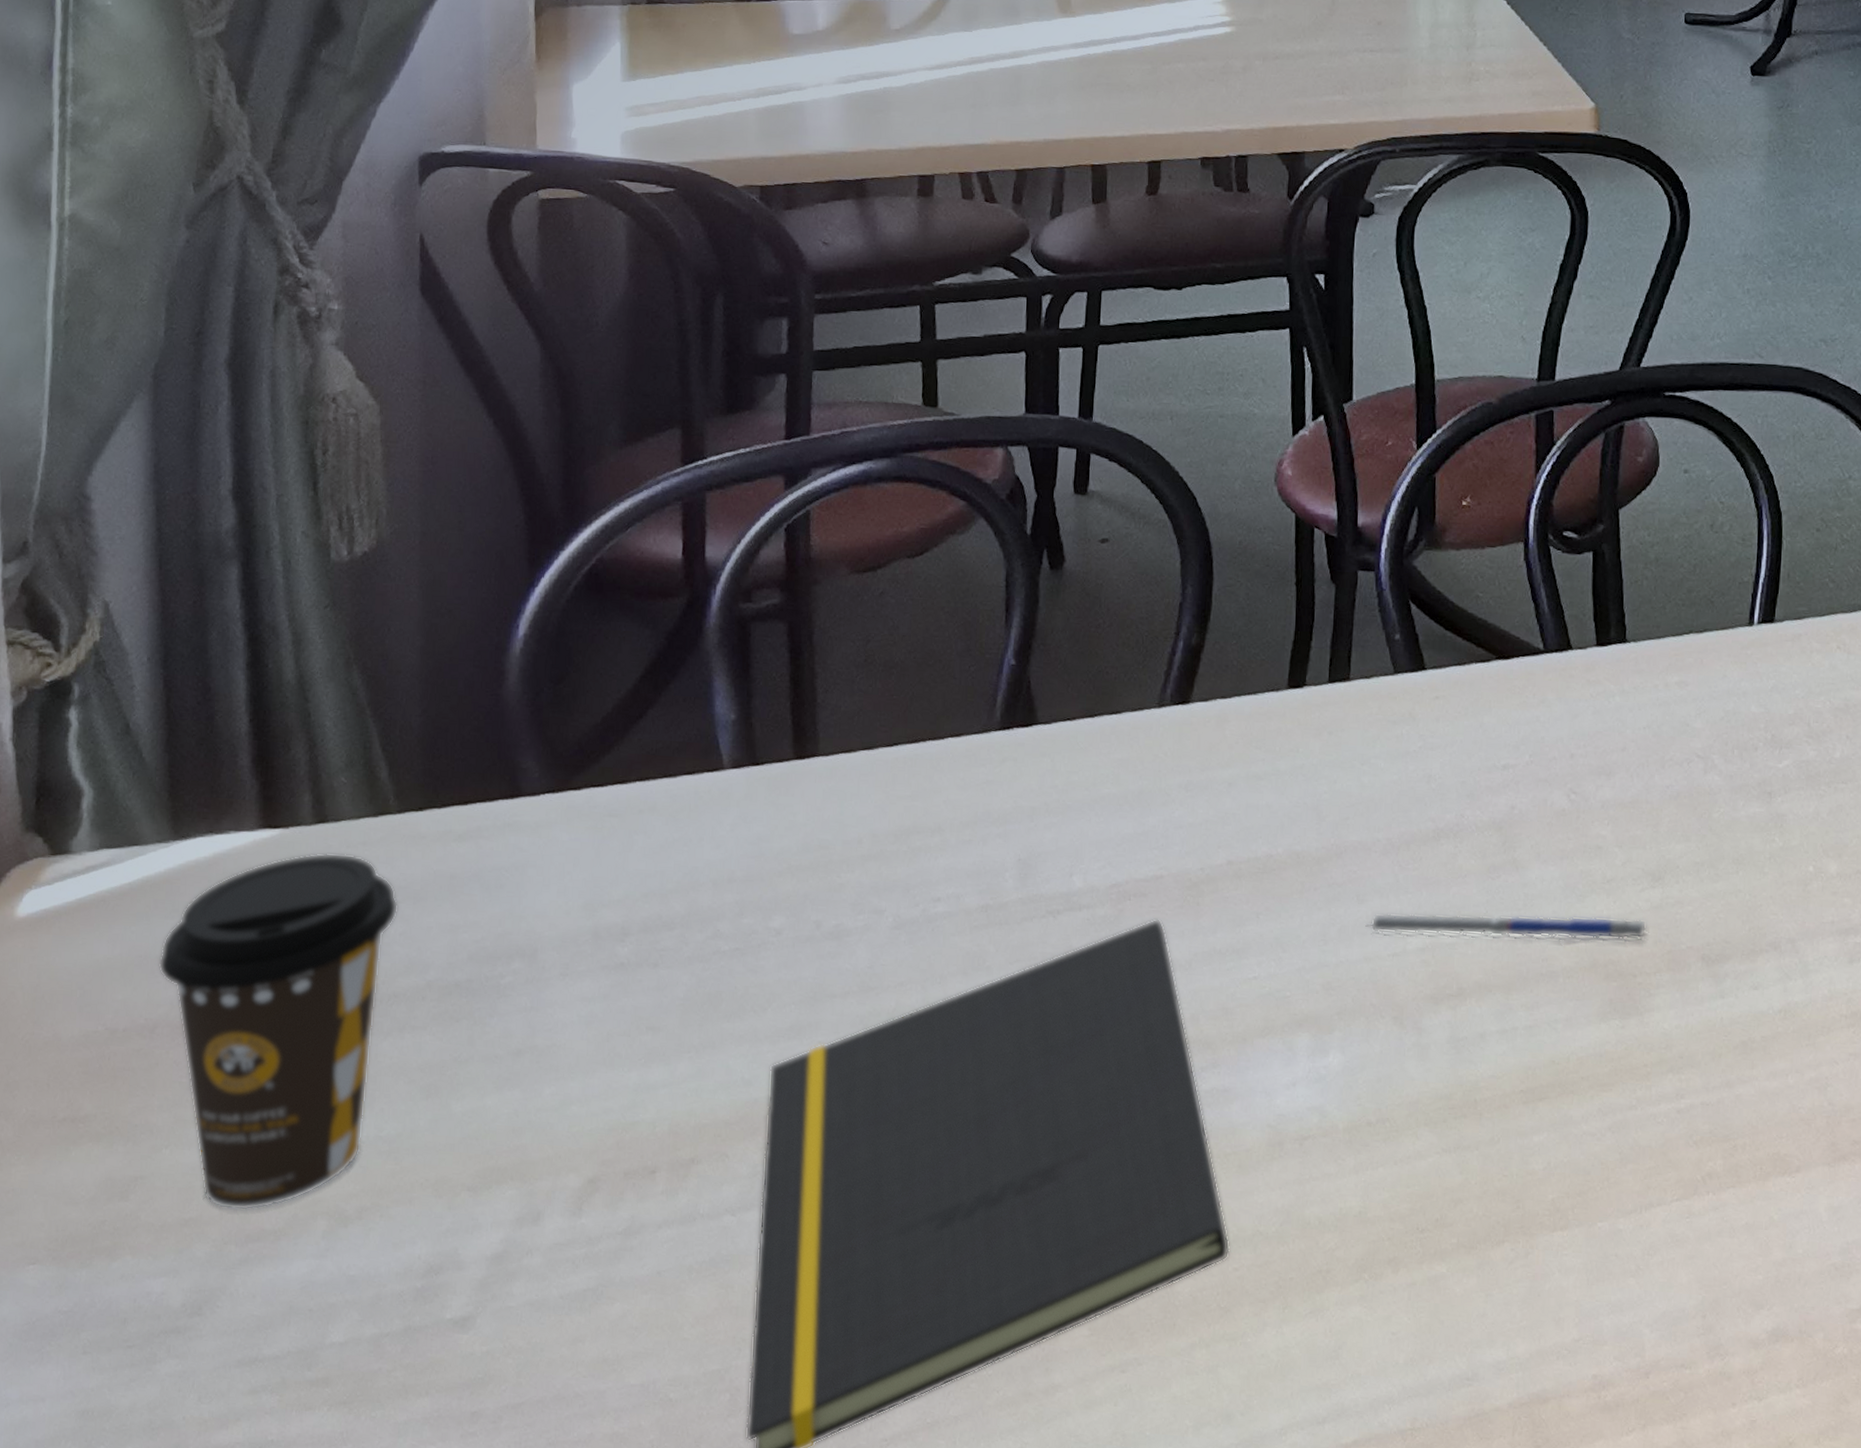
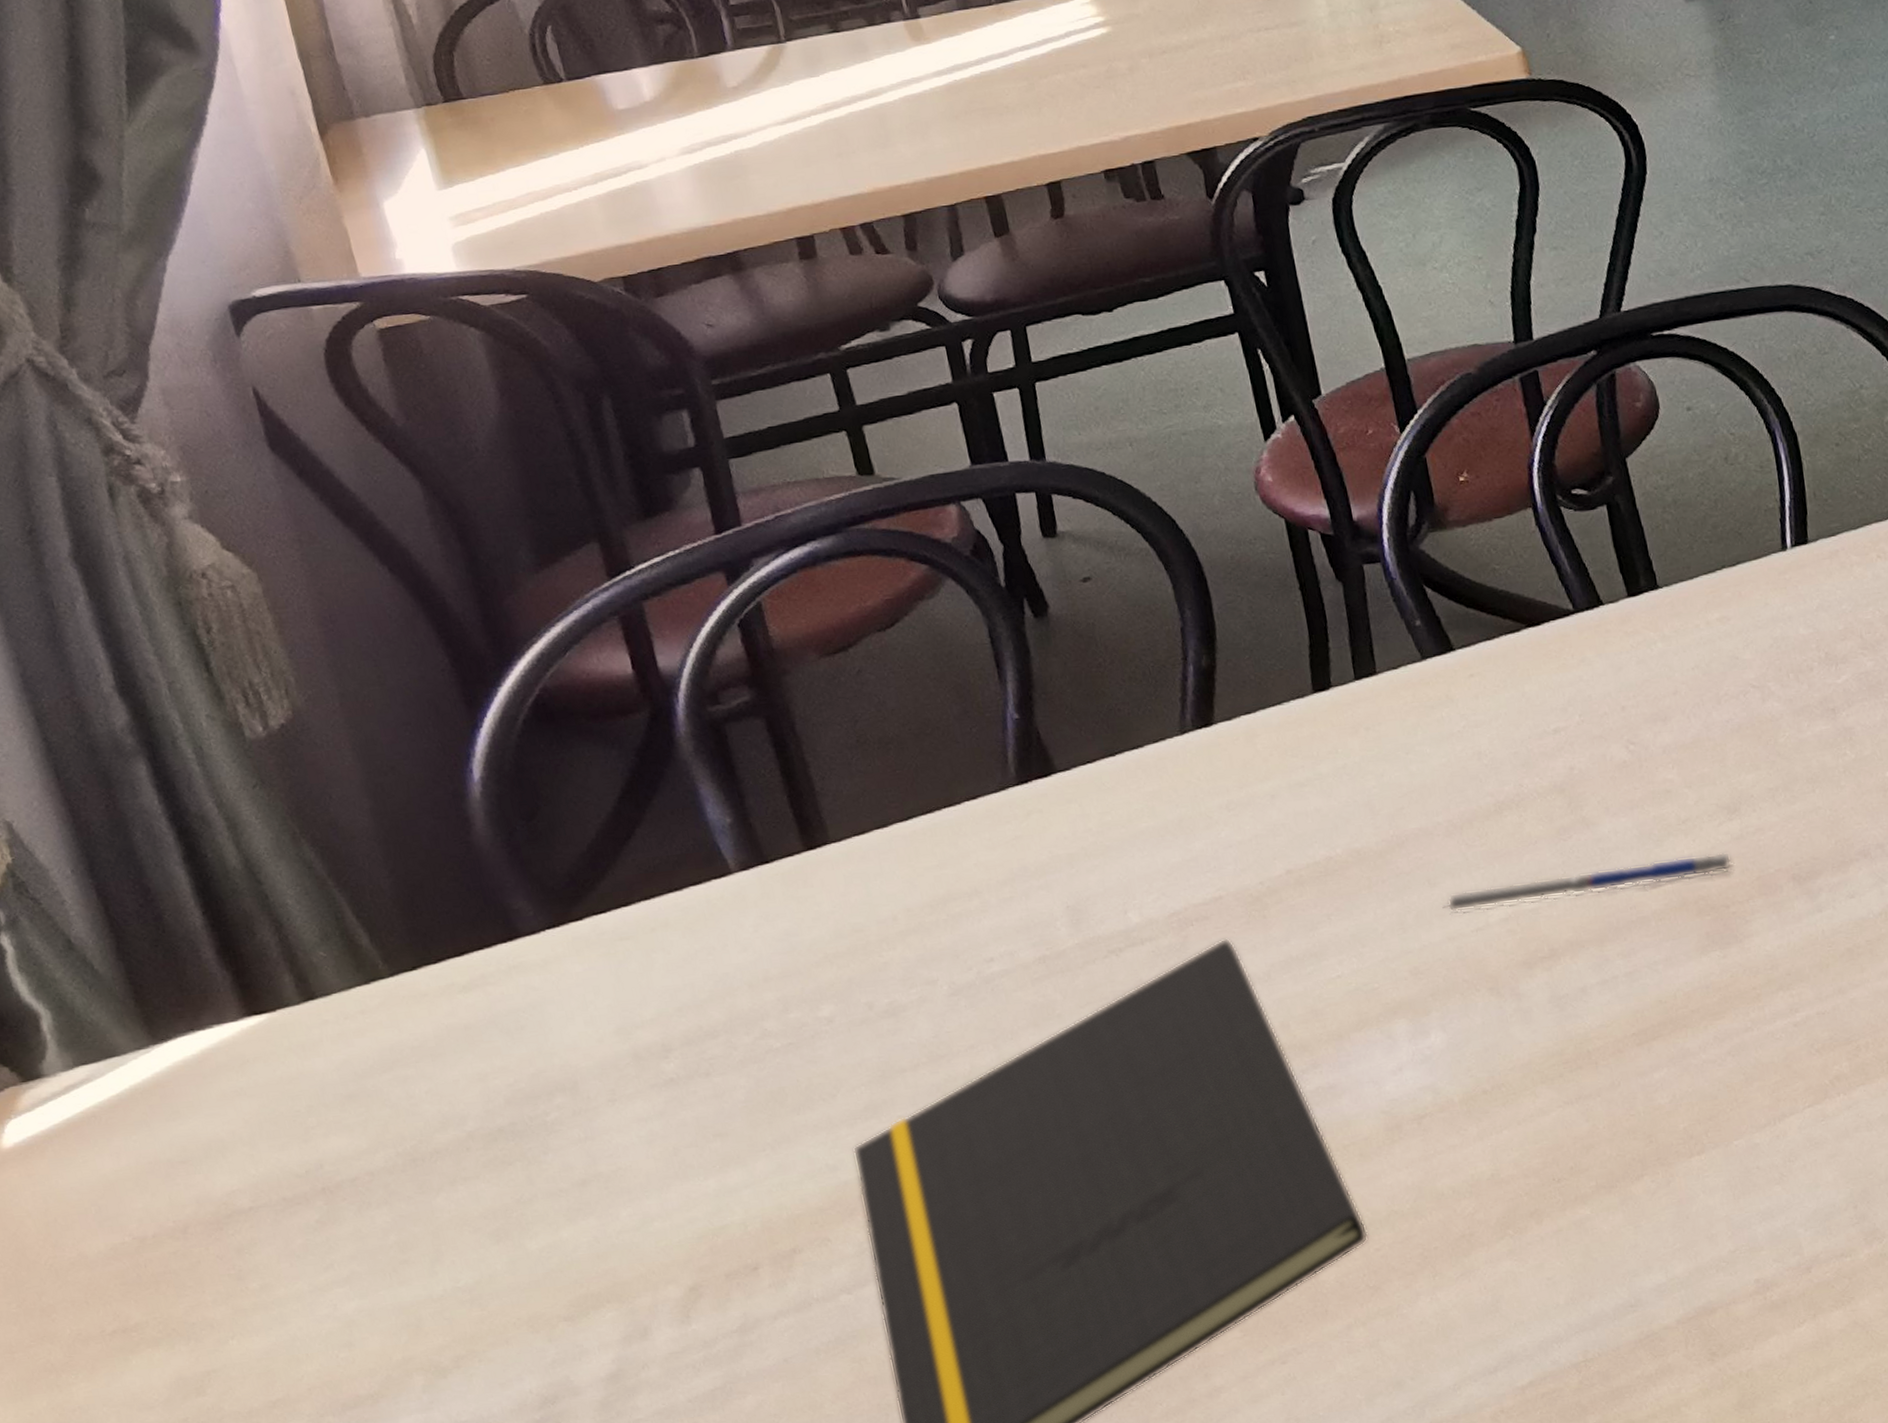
coffee cup: present [158,852,398,1211] -> none [170,1025,441,1385]

